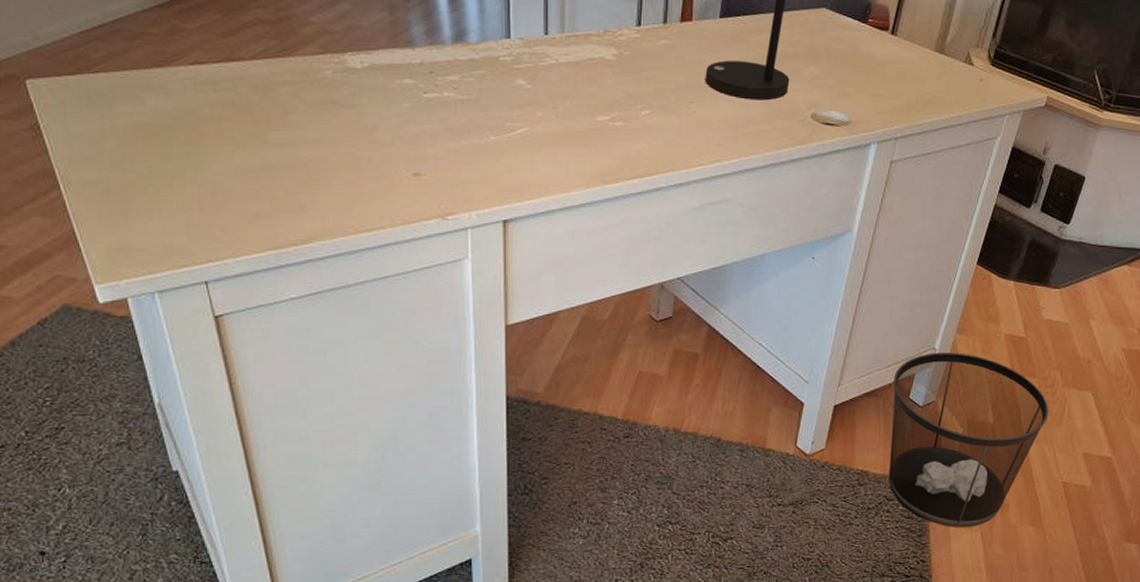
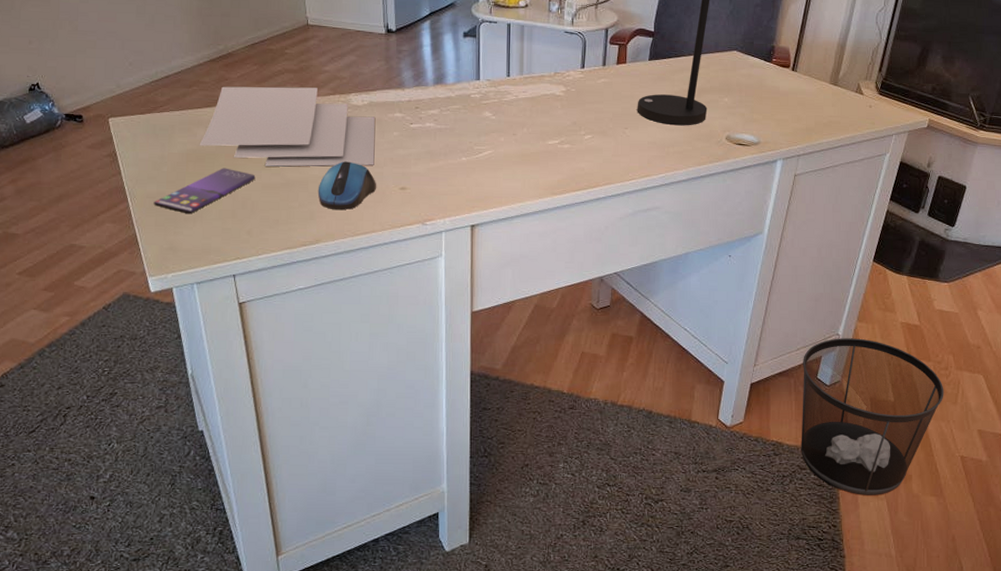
smartphone: none [94,146,227,204] -> present [153,168,256,213]
papers: none [150,40,380,146] -> present [199,86,376,167]
computer mouse: none [308,139,383,201] -> present [317,161,376,210]

